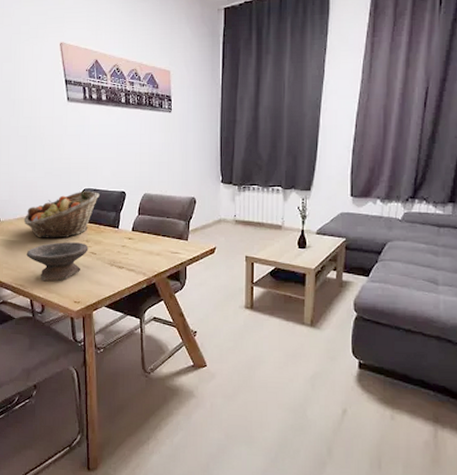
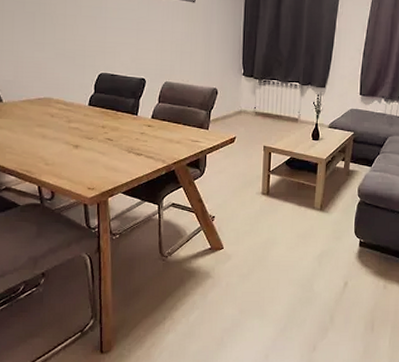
fruit basket: present [24,191,100,239] -> none [30,75,118,123]
bowl: present [26,242,89,282] -> none [33,127,105,168]

